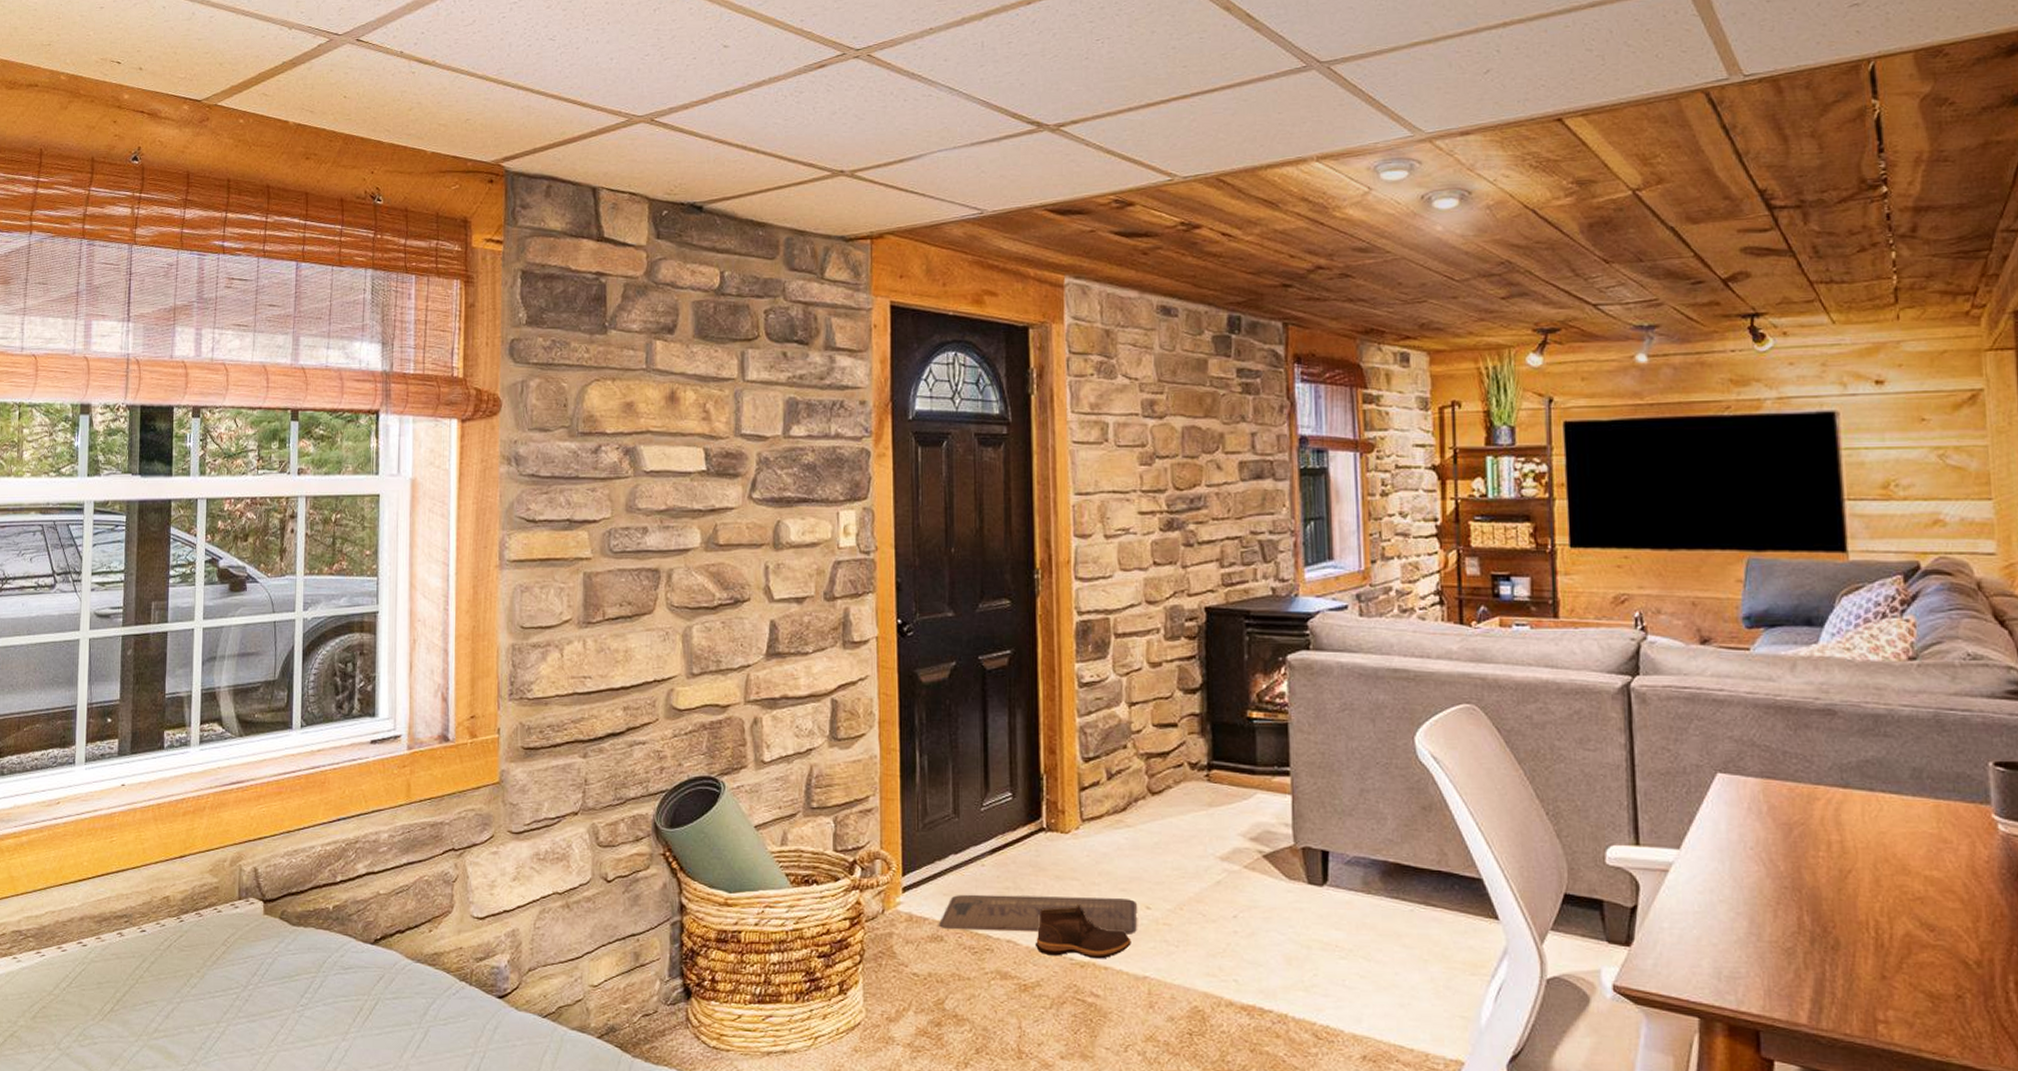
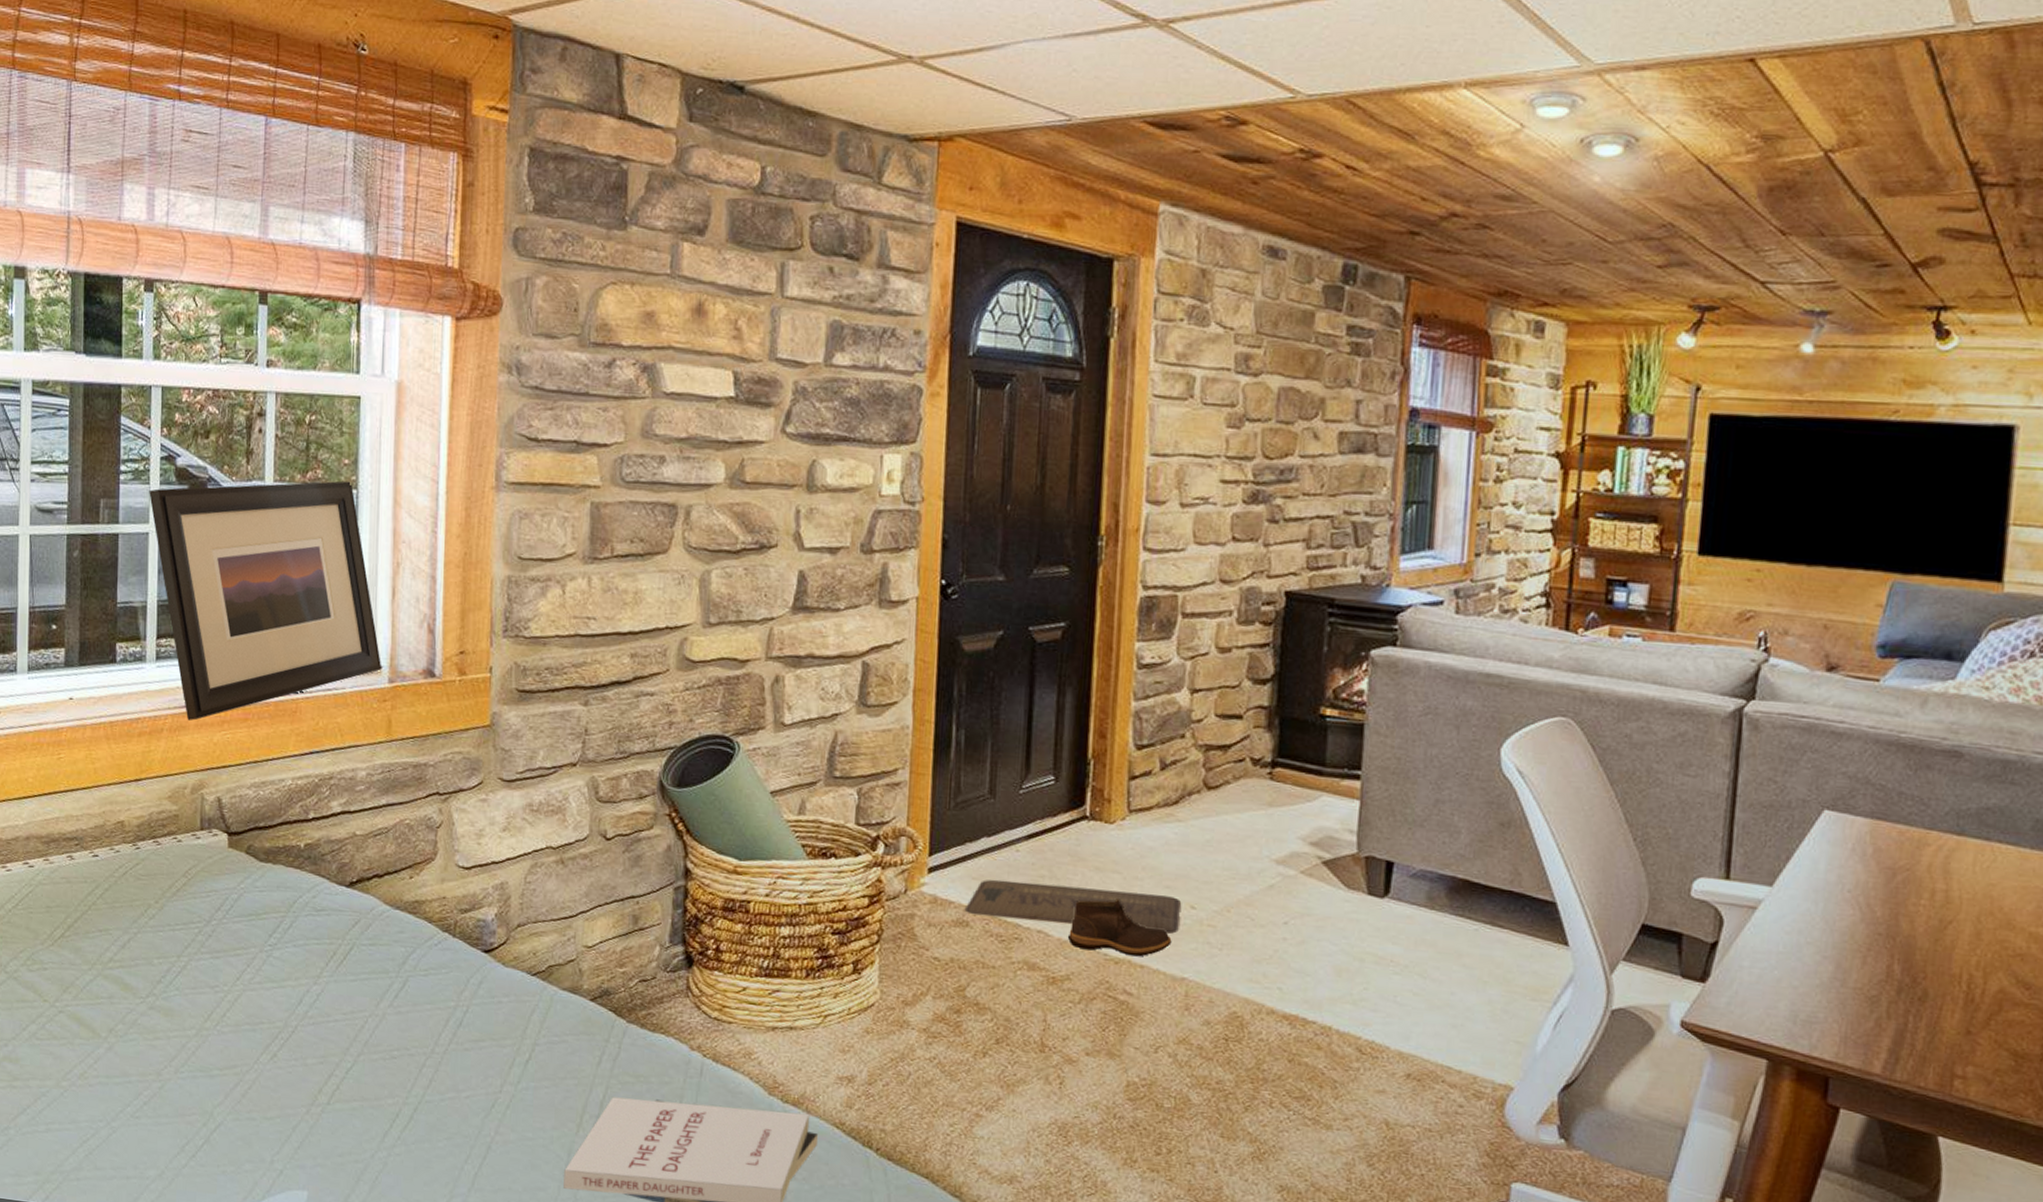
picture frame: none [194,570,402,798] -> present [149,480,382,721]

